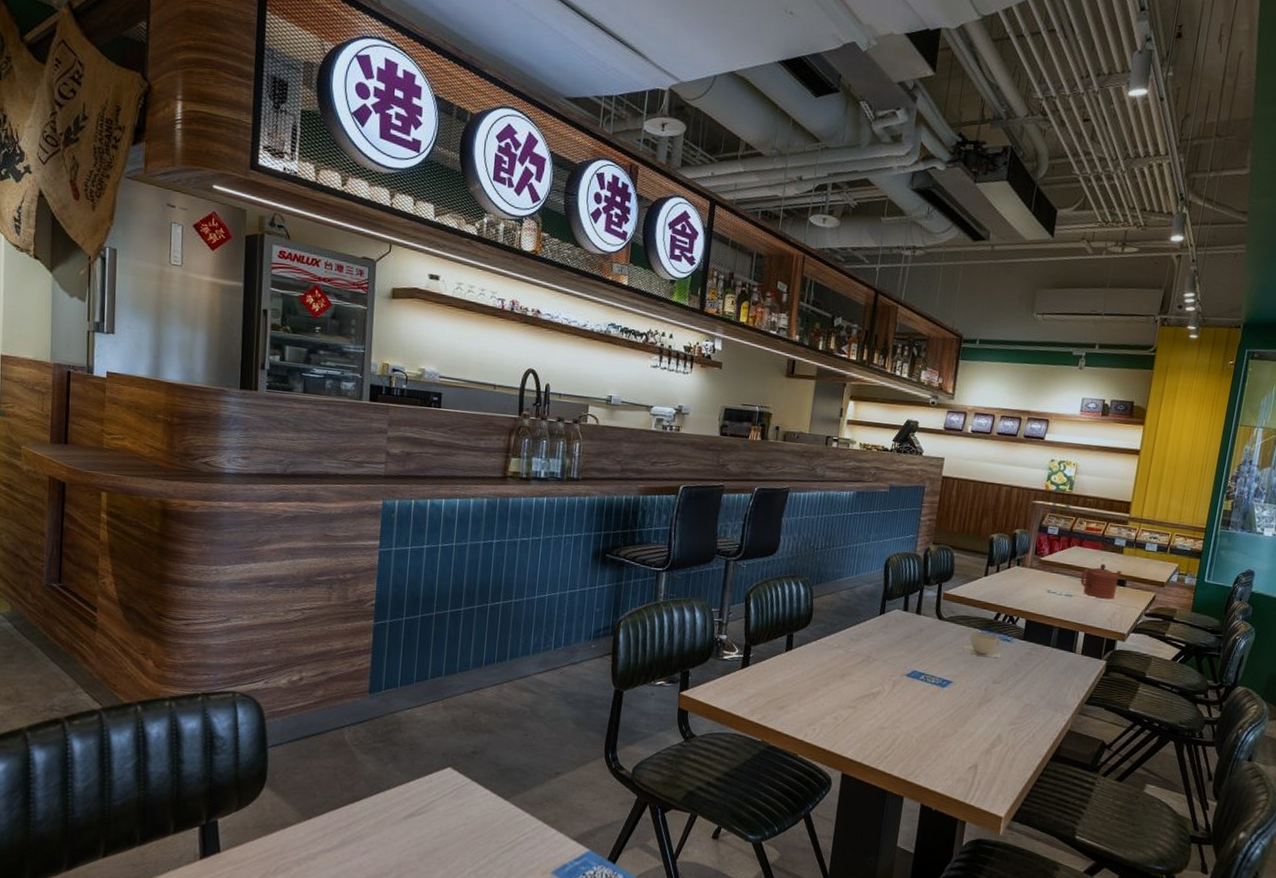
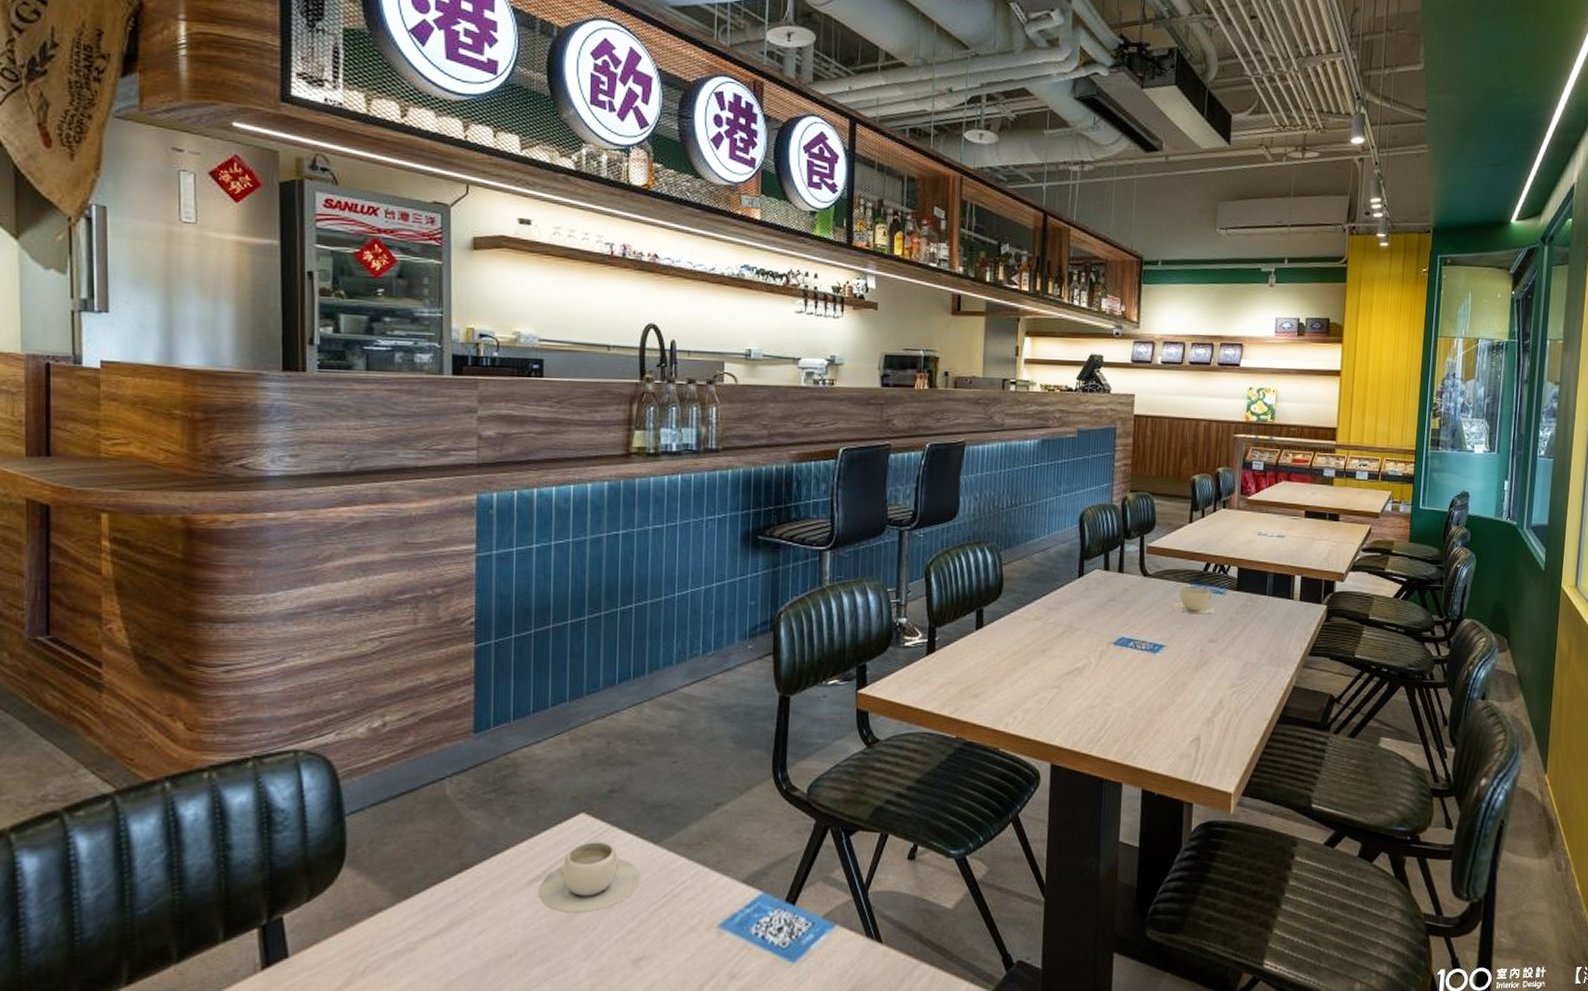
teacup: none [410,790,492,848] -> present [538,841,641,914]
teapot: present [1080,563,1122,599] -> none [1291,498,1334,536]

